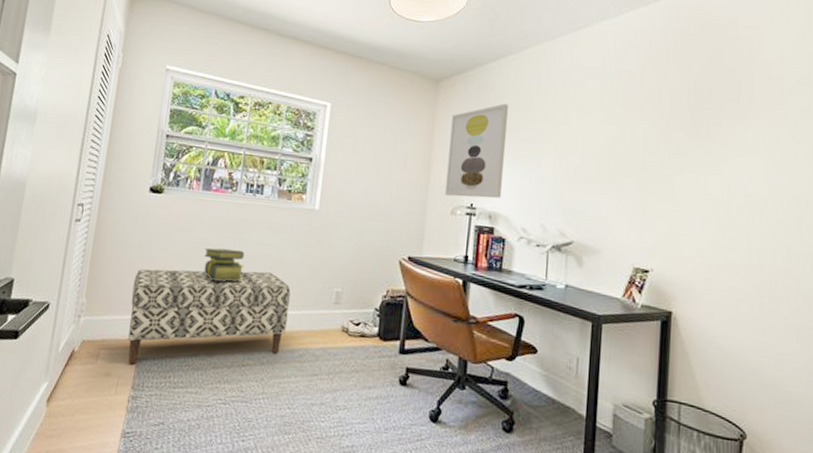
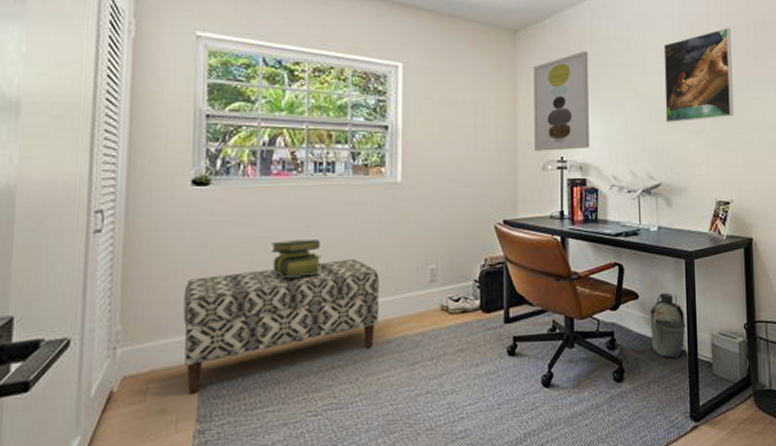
military canteen: none [546,352,586,421] -> present [650,292,686,359]
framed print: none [585,90,668,183] -> present [663,28,734,123]

